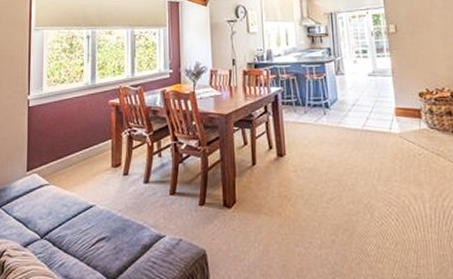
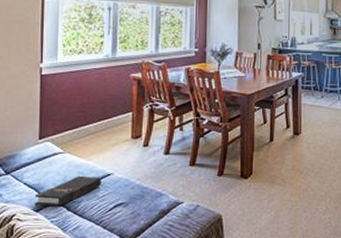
hardback book: none [22,208,84,242] -> present [34,176,101,207]

